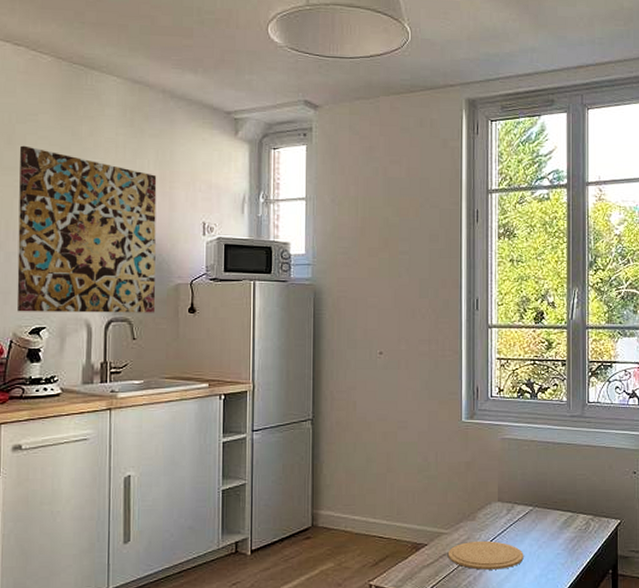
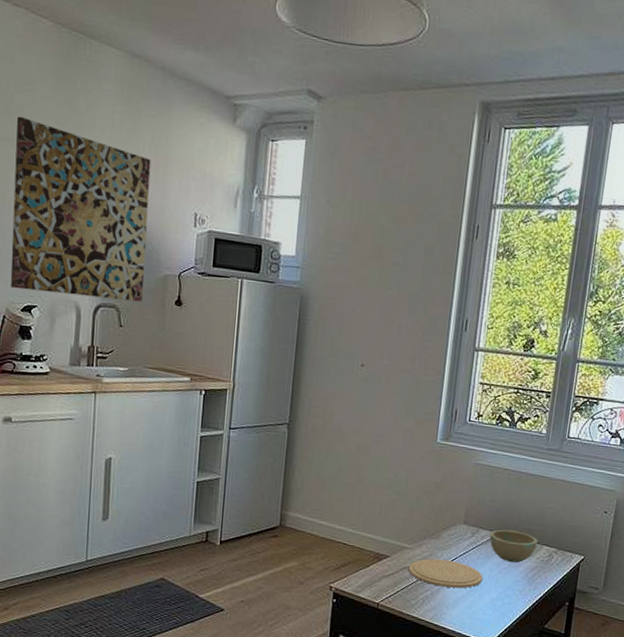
bowl: none [525,502,573,535] -> present [489,529,538,563]

